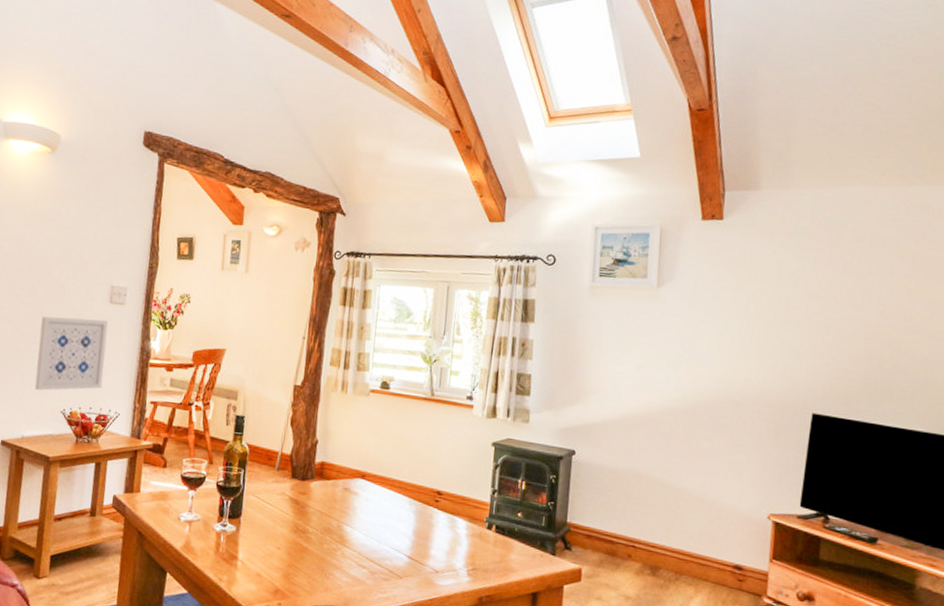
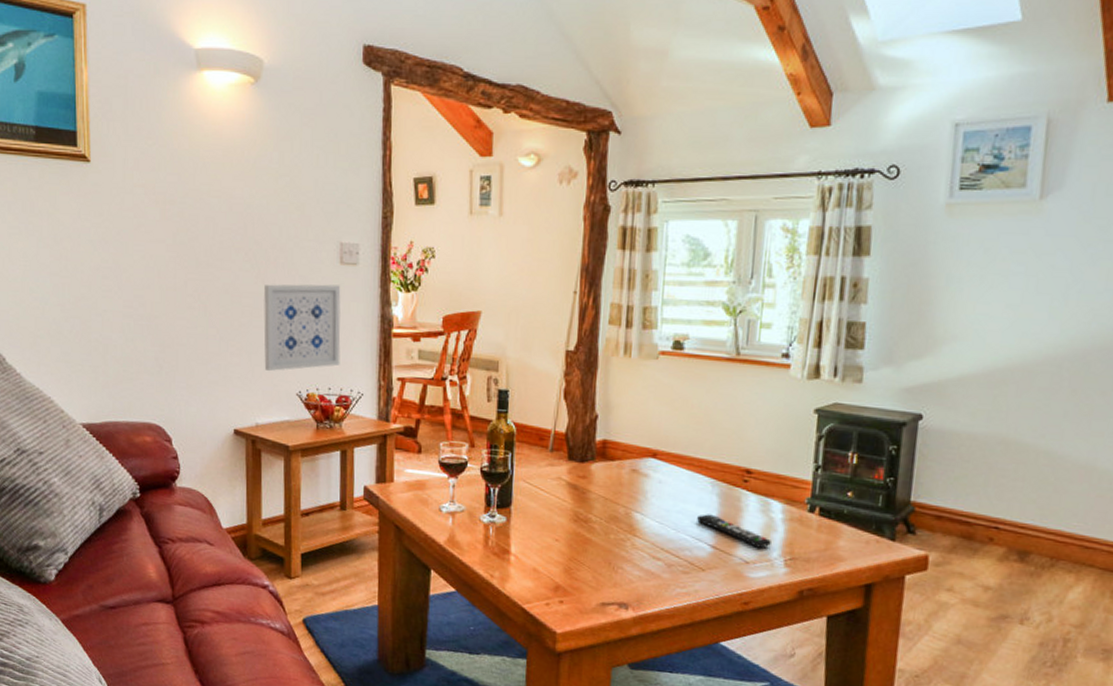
remote control: none [397,528,457,559] -> present [697,514,771,548]

